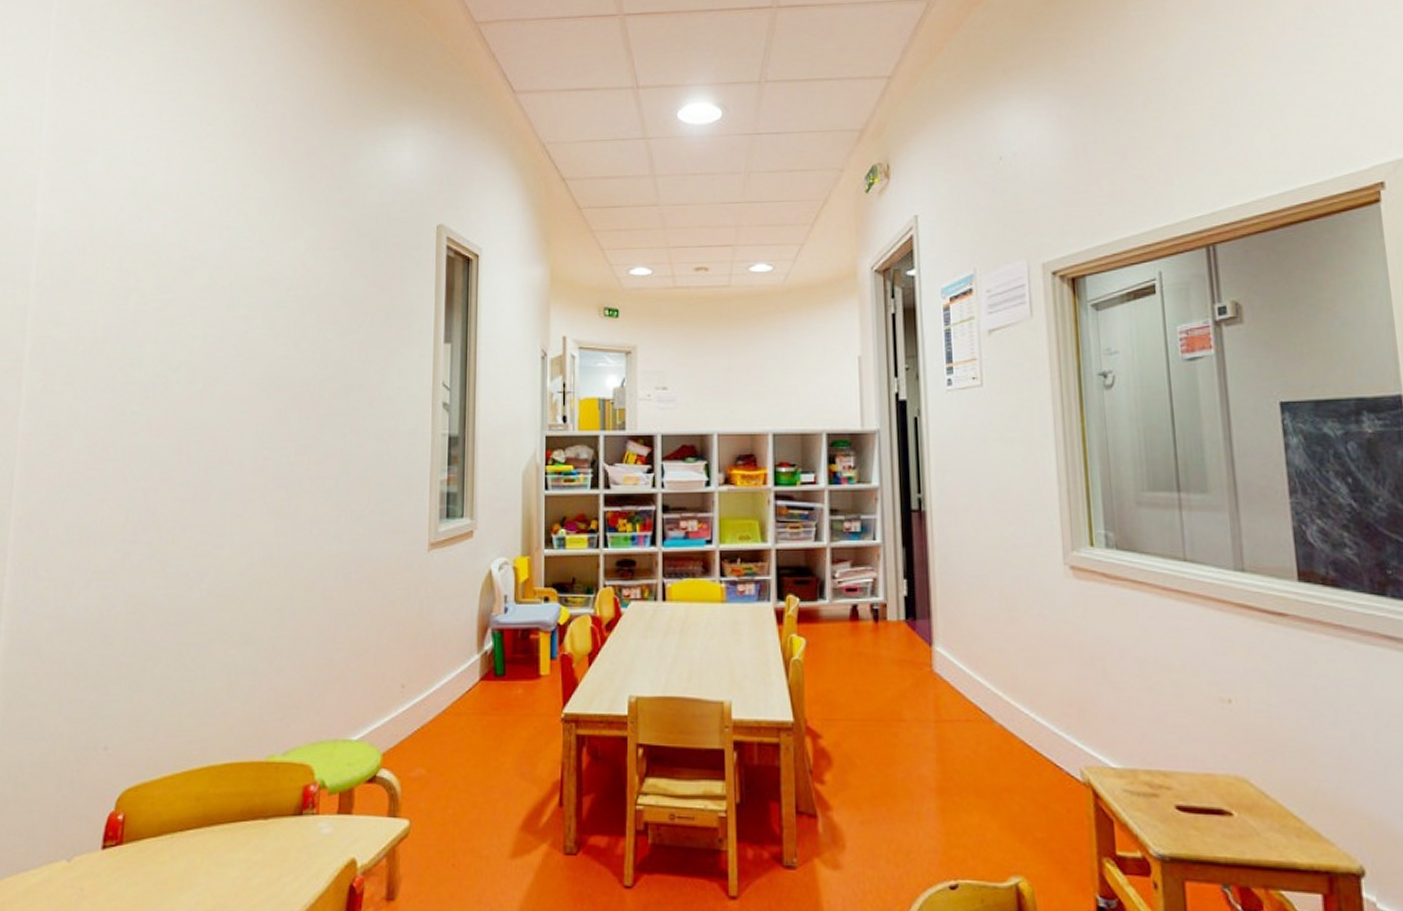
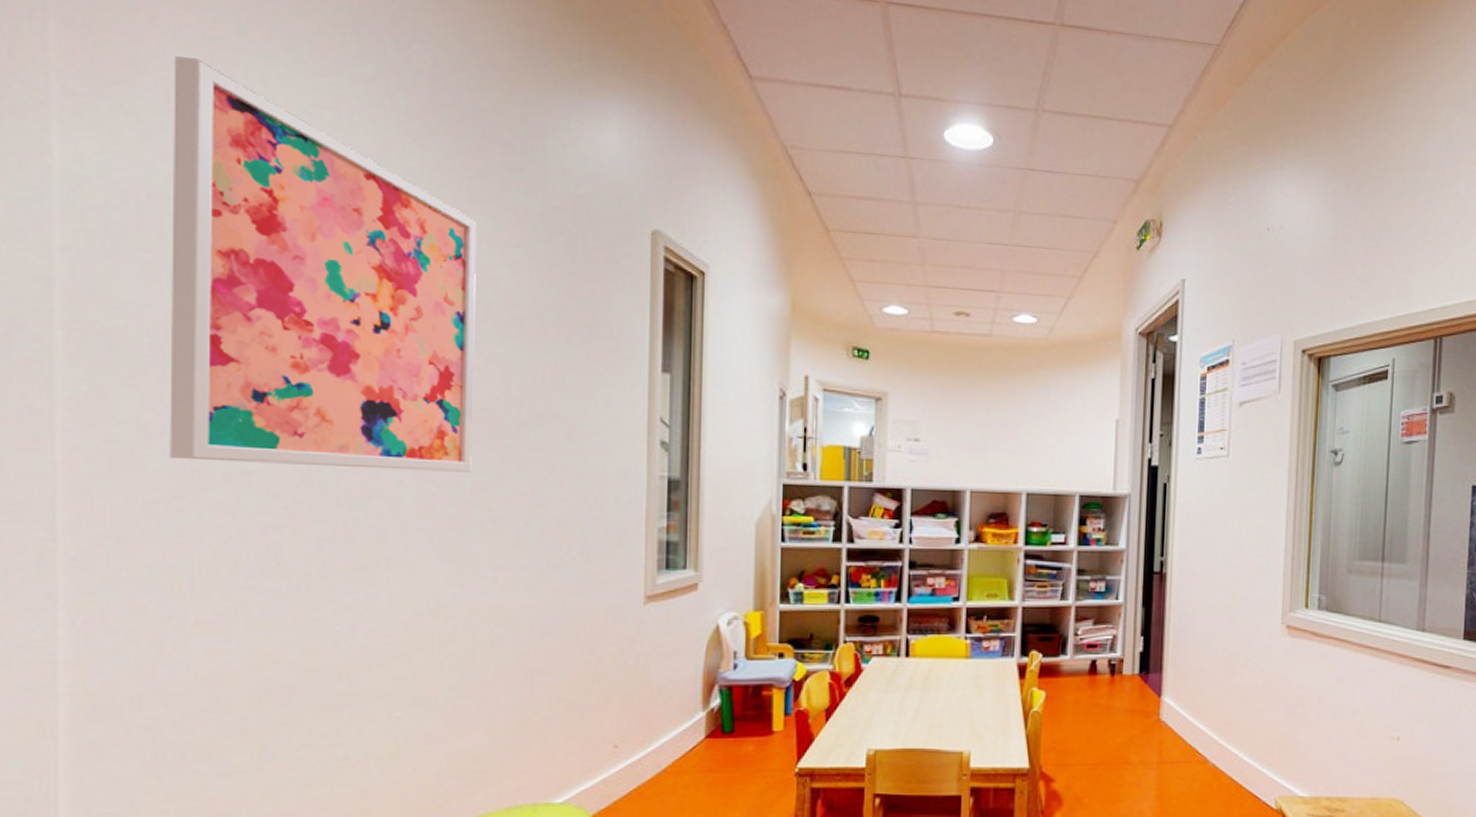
wall art: none [88,139,307,439] -> present [169,56,477,473]

